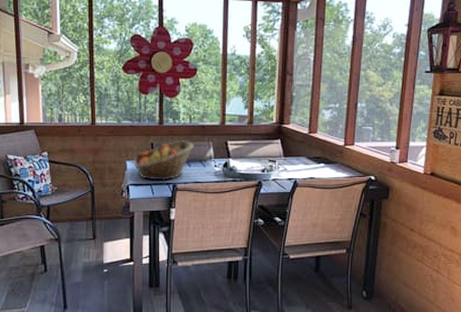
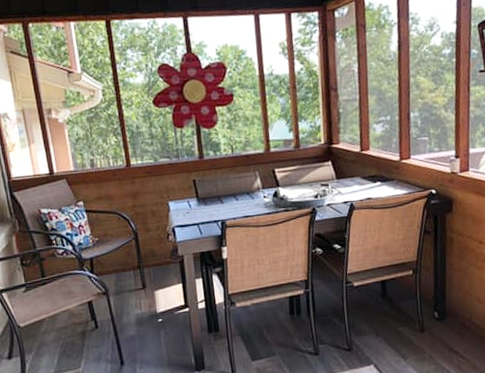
fruit basket: present [133,140,195,181] -> none [176,173,240,220]

